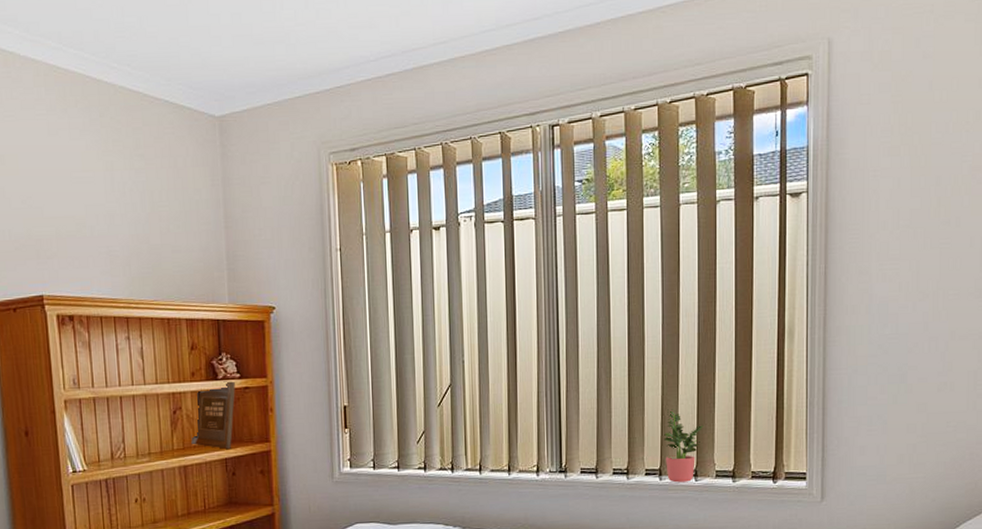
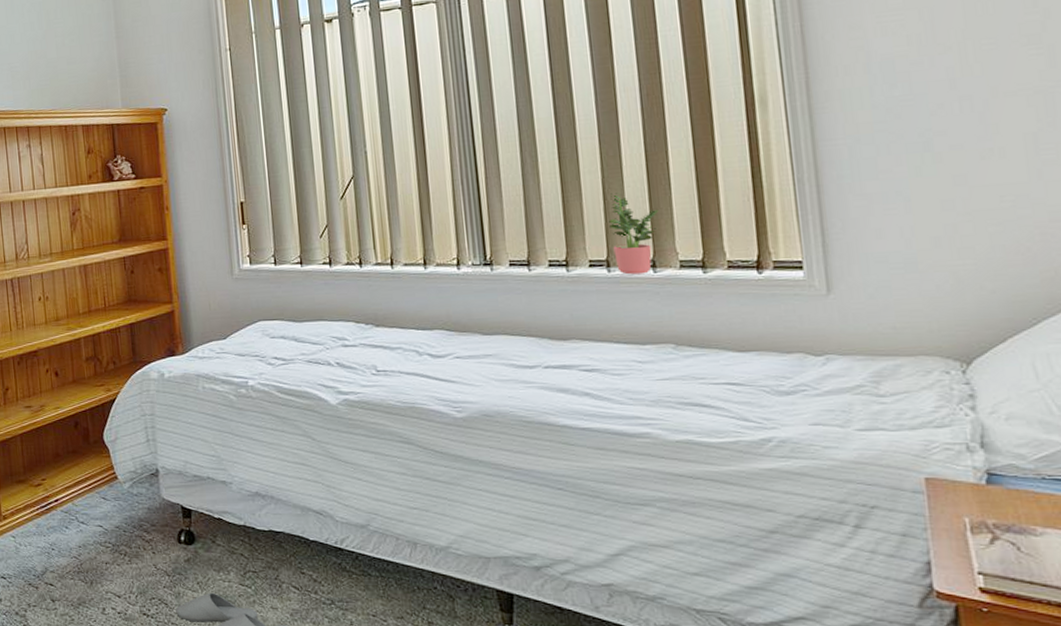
picture frame: present [191,381,236,449] -> none [90,182,132,248]

